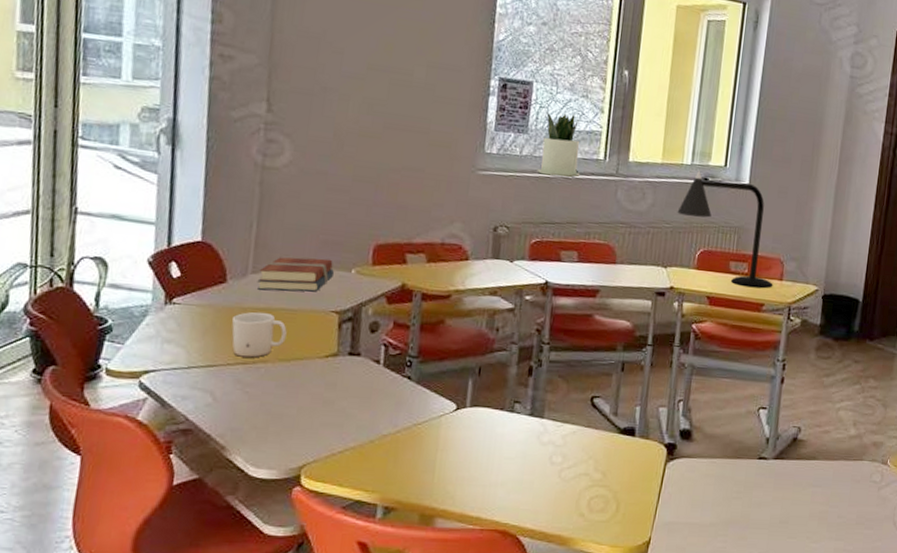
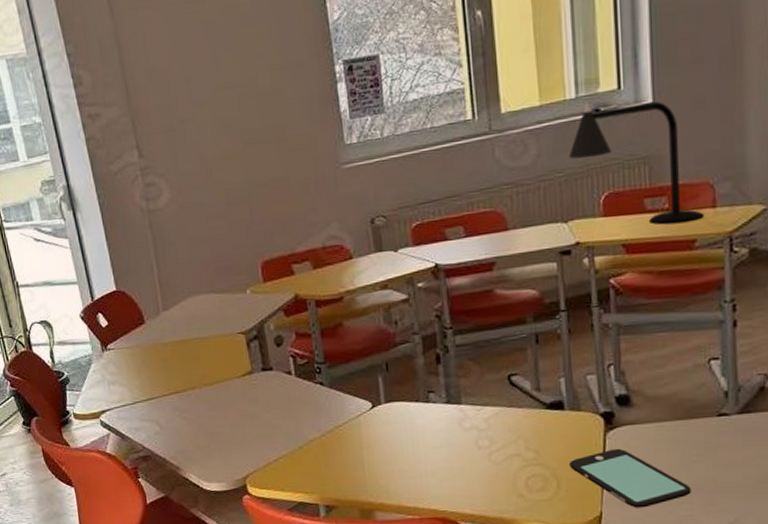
mug: present [231,311,287,358] -> none [157,344,205,387]
books: present [257,257,334,292] -> none [168,284,232,325]
planter: present [537,111,581,178] -> none [400,77,450,153]
tablet: none [630,478,728,537] -> present [570,448,692,508]

